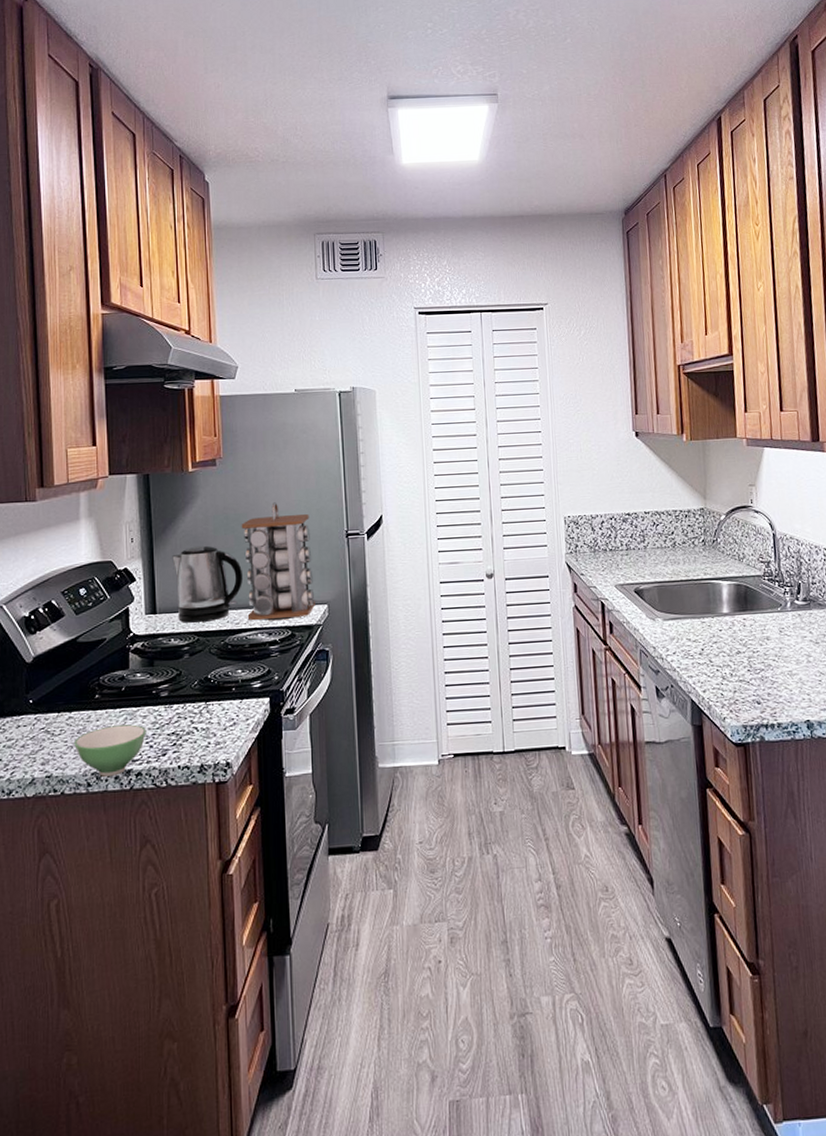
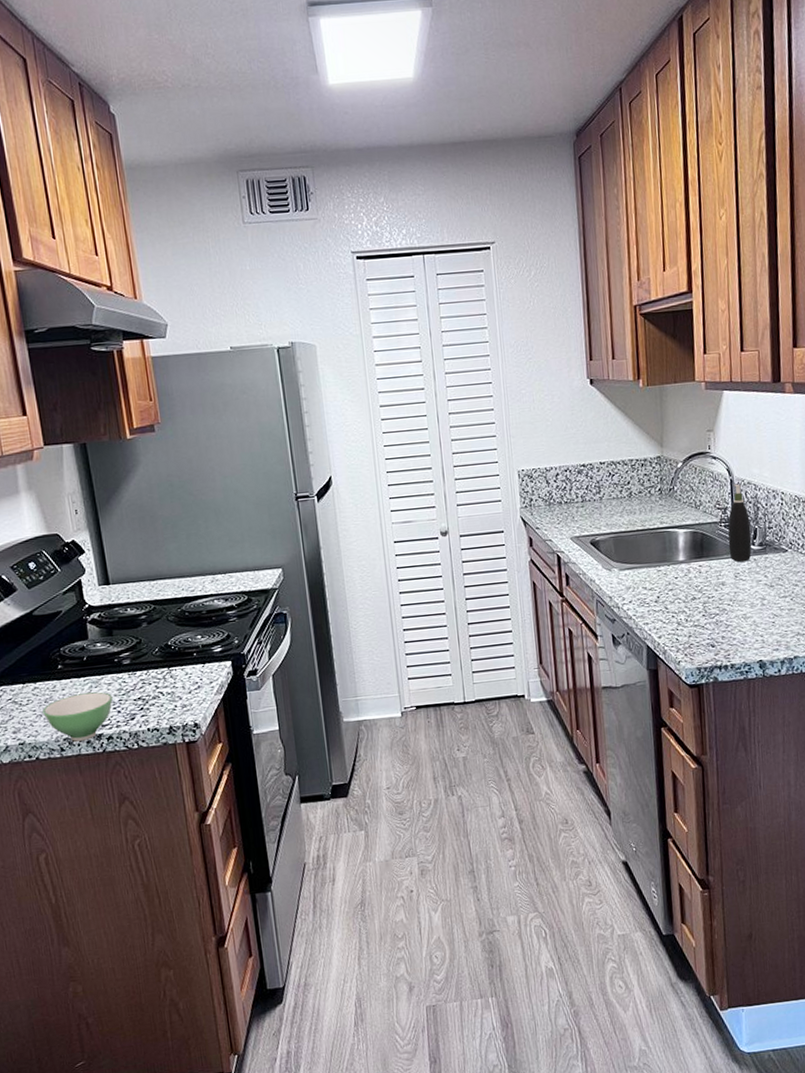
kettle: present [172,545,243,623] -> none [119,514,194,592]
spice rack: present [241,502,315,621] -> none [186,467,270,588]
soap dispenser: none [771,538,796,617] -> present [728,484,752,563]

